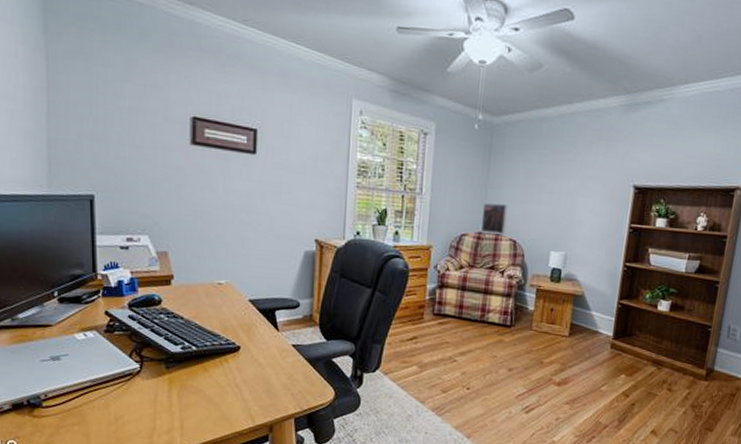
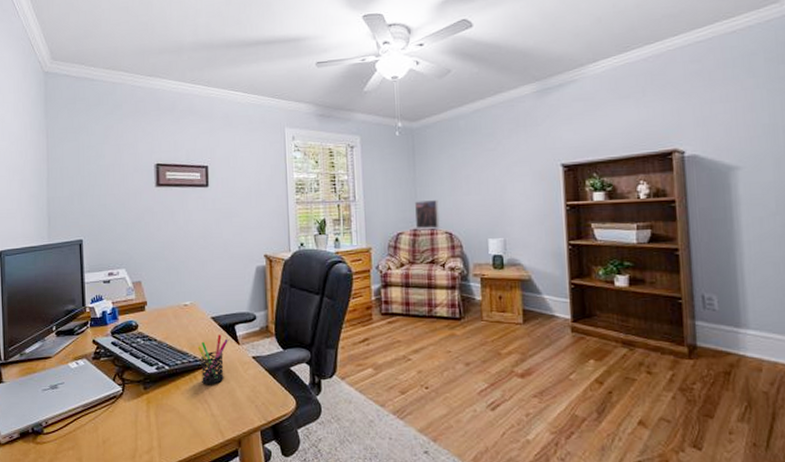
pen holder: none [230,318,266,370] -> present [197,334,228,385]

